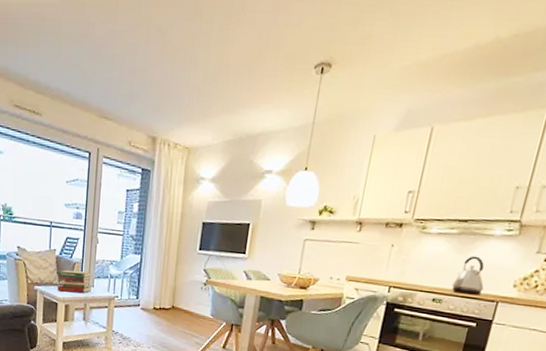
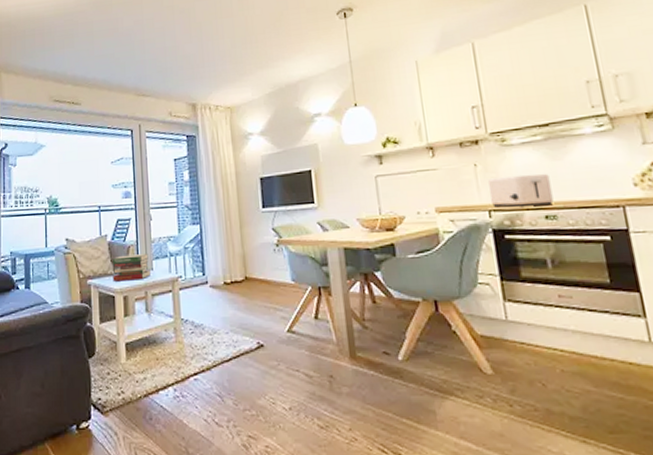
toaster: none [394,259,450,291] -> present [488,173,554,208]
kettle: present [451,256,484,295] -> none [561,159,601,205]

